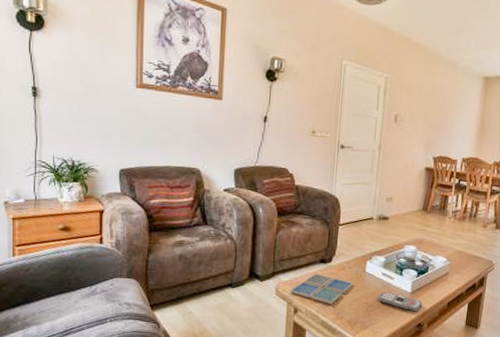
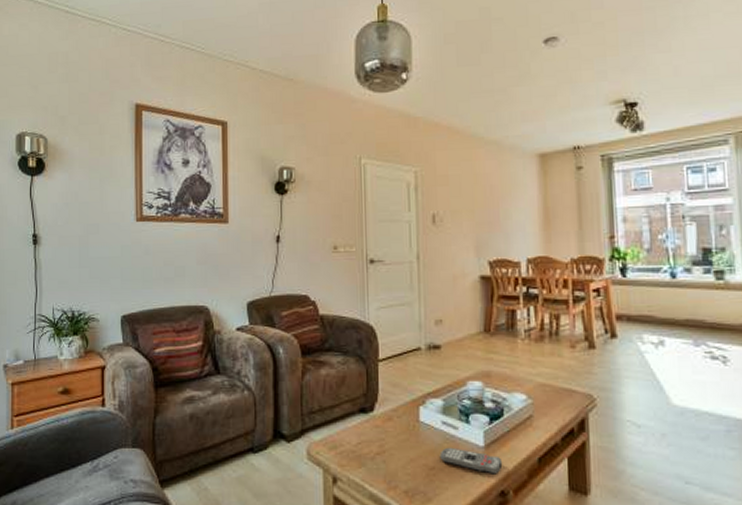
drink coaster: present [290,273,353,305] -> none [325,427,405,469]

